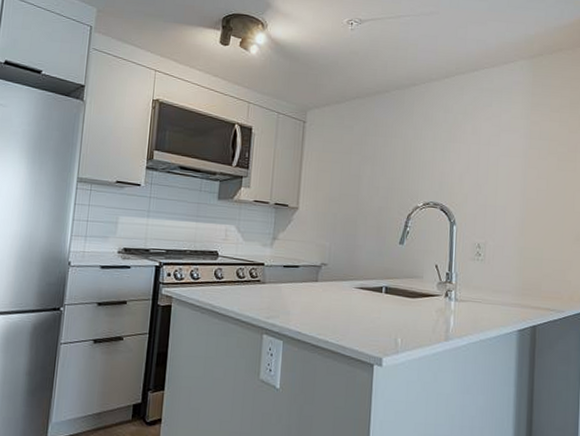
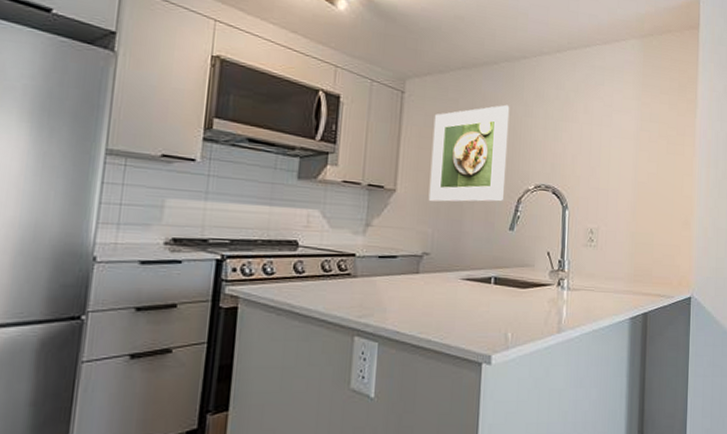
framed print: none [326,129,400,219] -> present [428,104,510,202]

